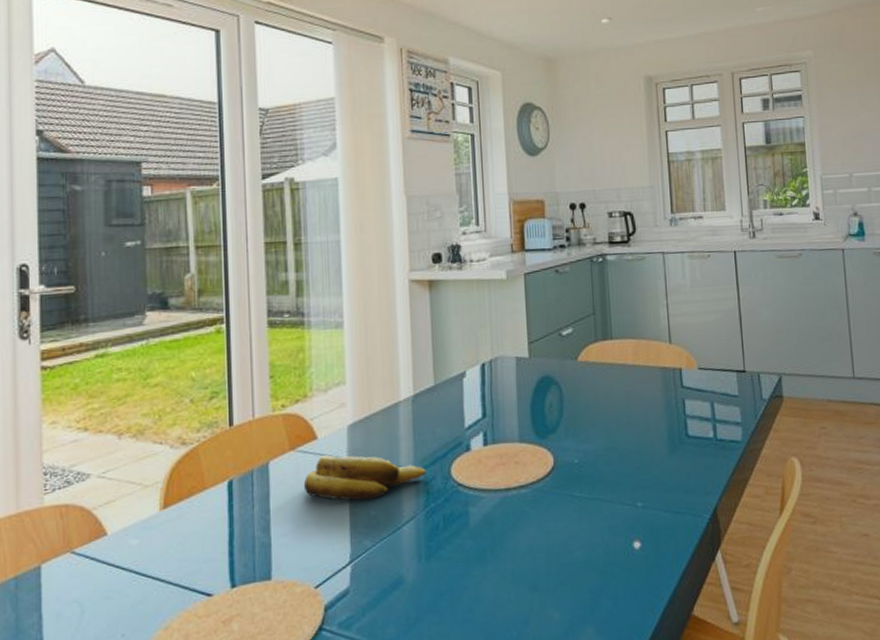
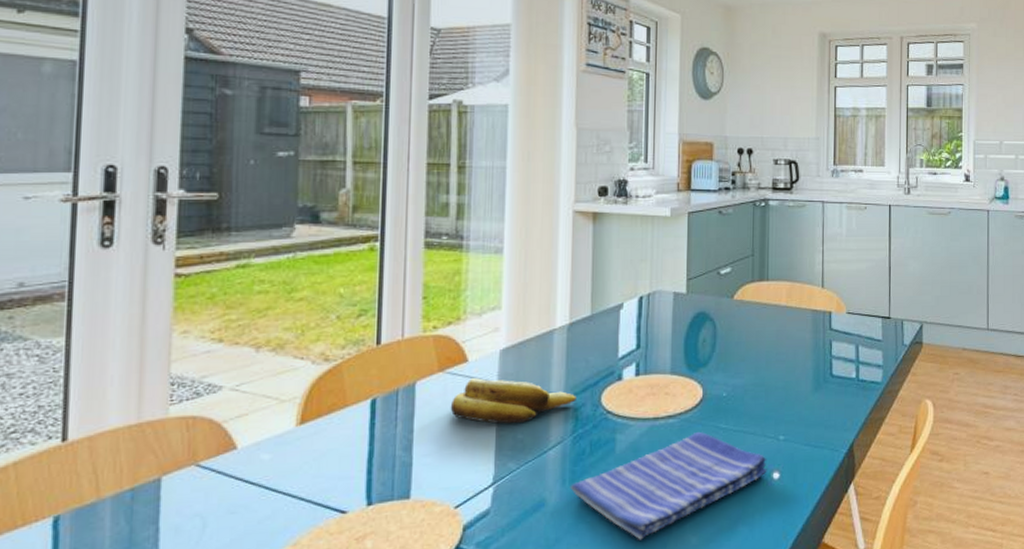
dish towel: none [426,501,627,617] -> present [570,431,767,540]

